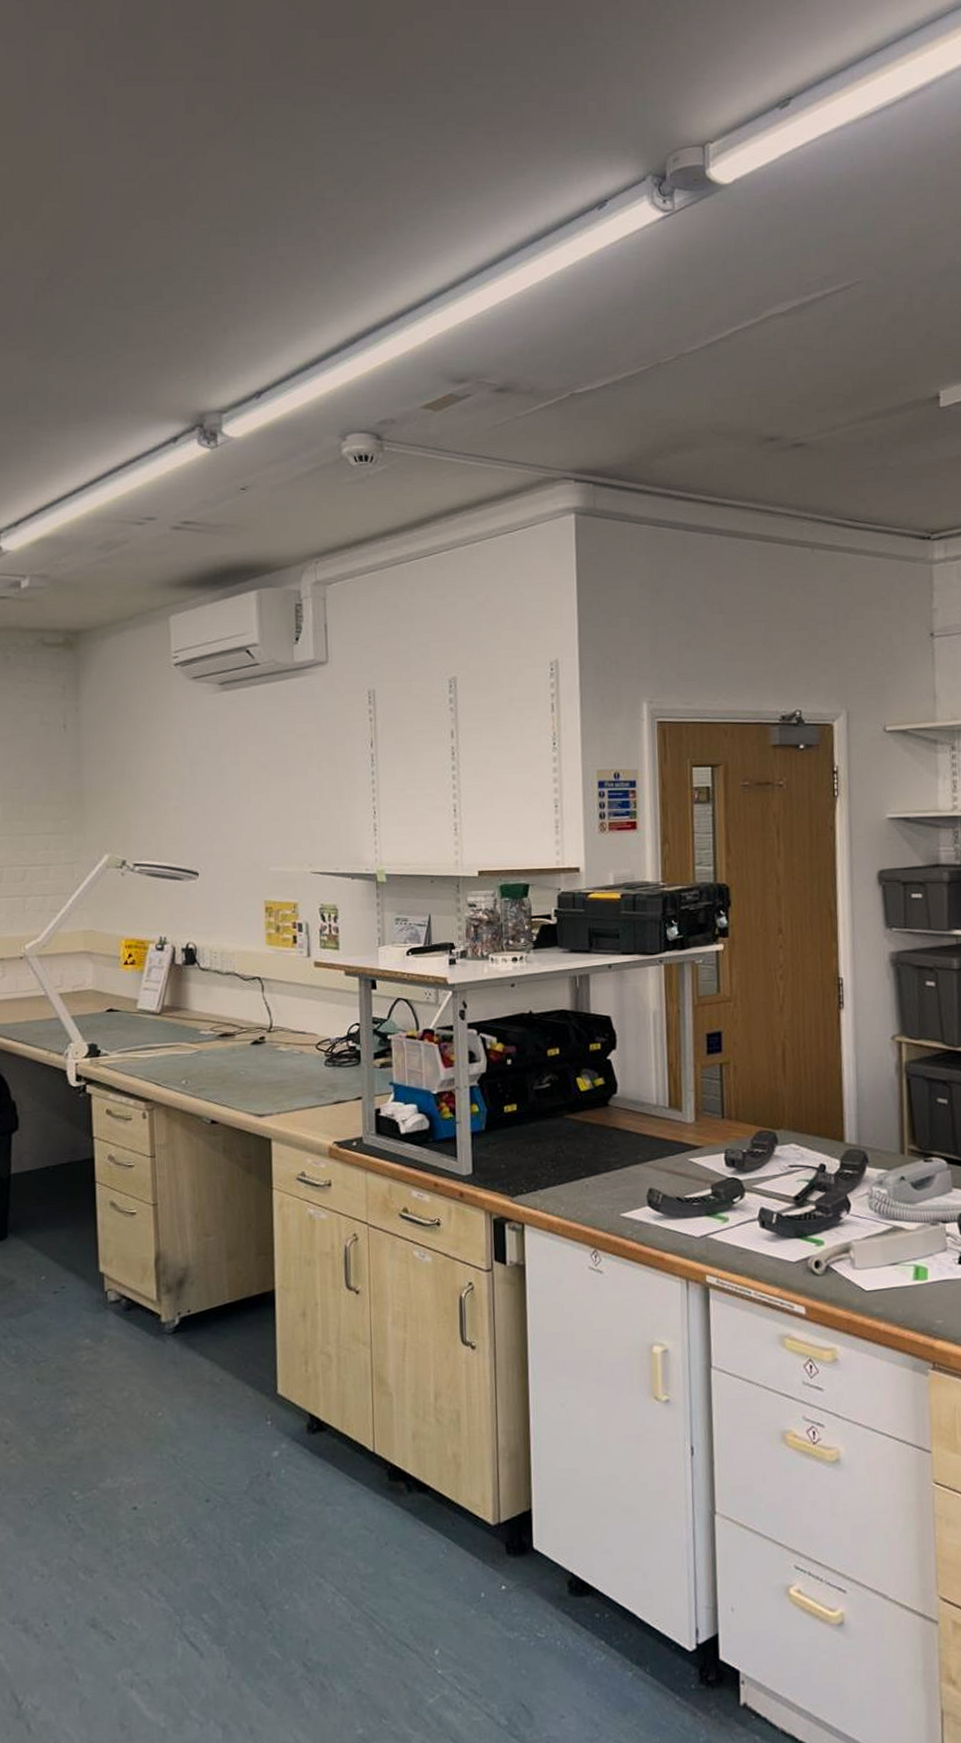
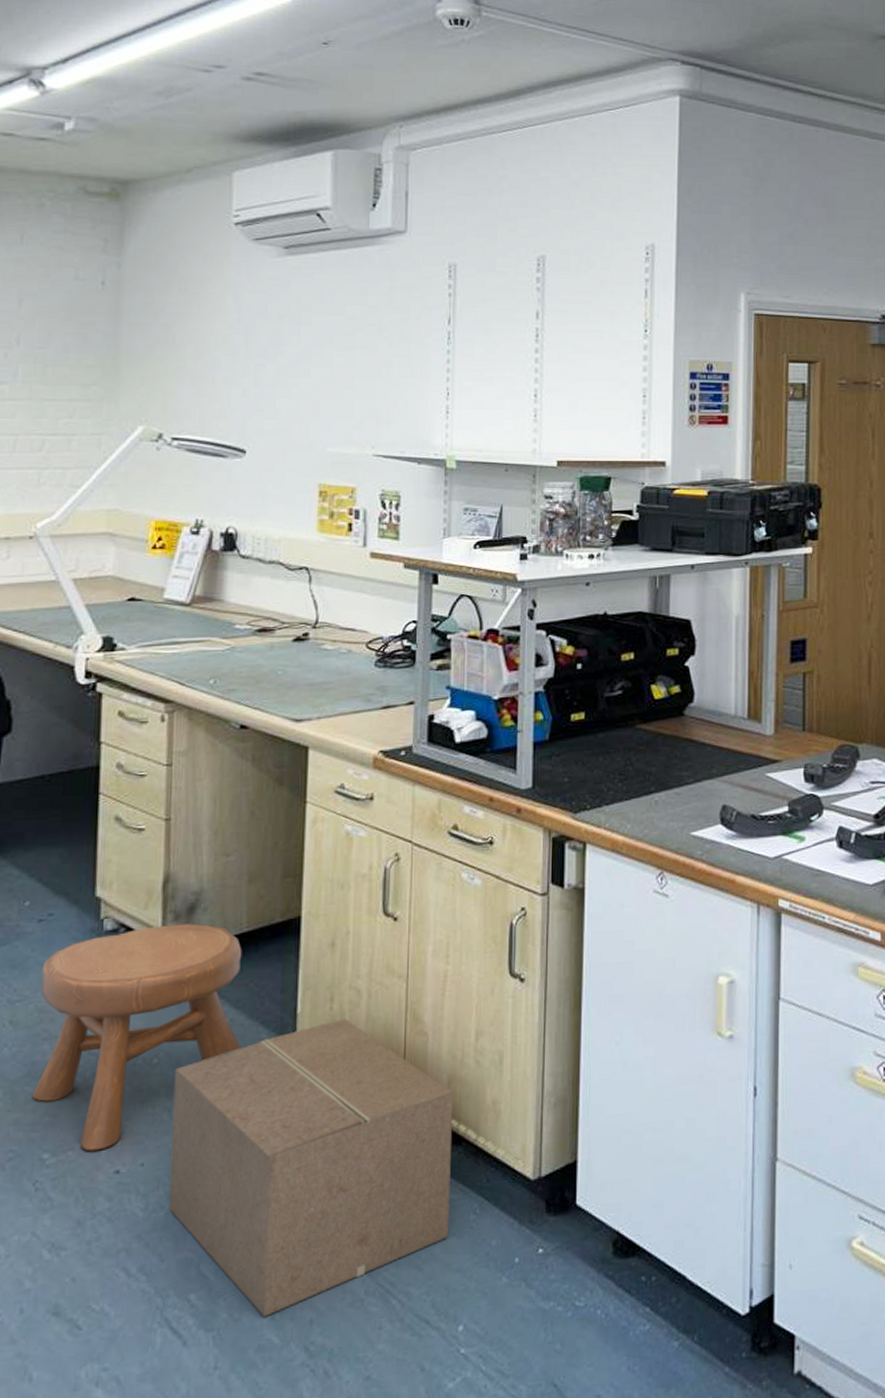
stool: none [60,1295,232,1491] -> present [32,923,242,1152]
cardboard box: none [176,1379,422,1635] -> present [168,1018,454,1317]

